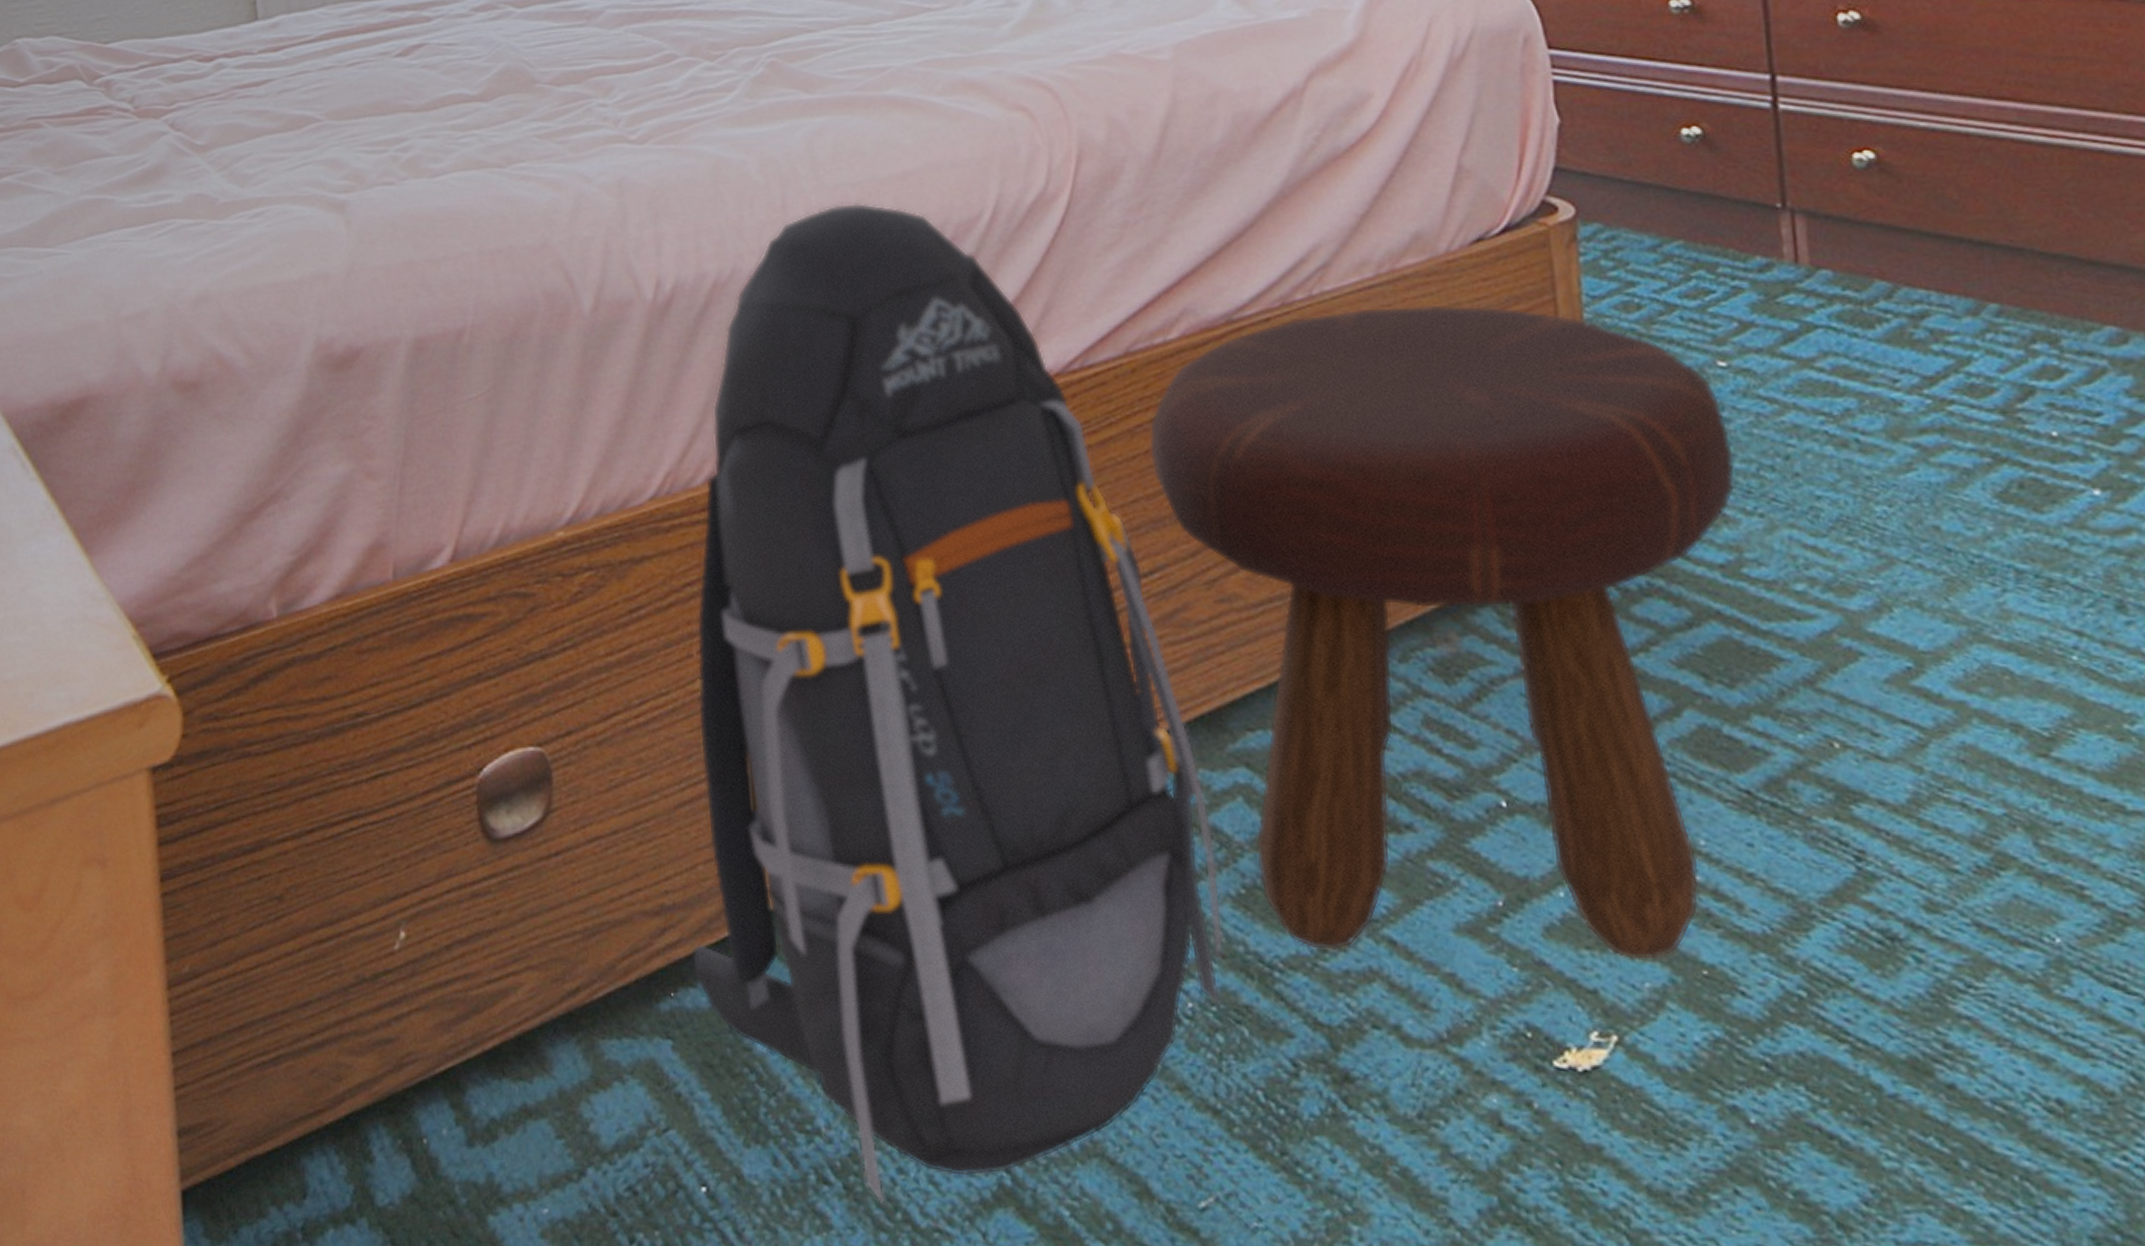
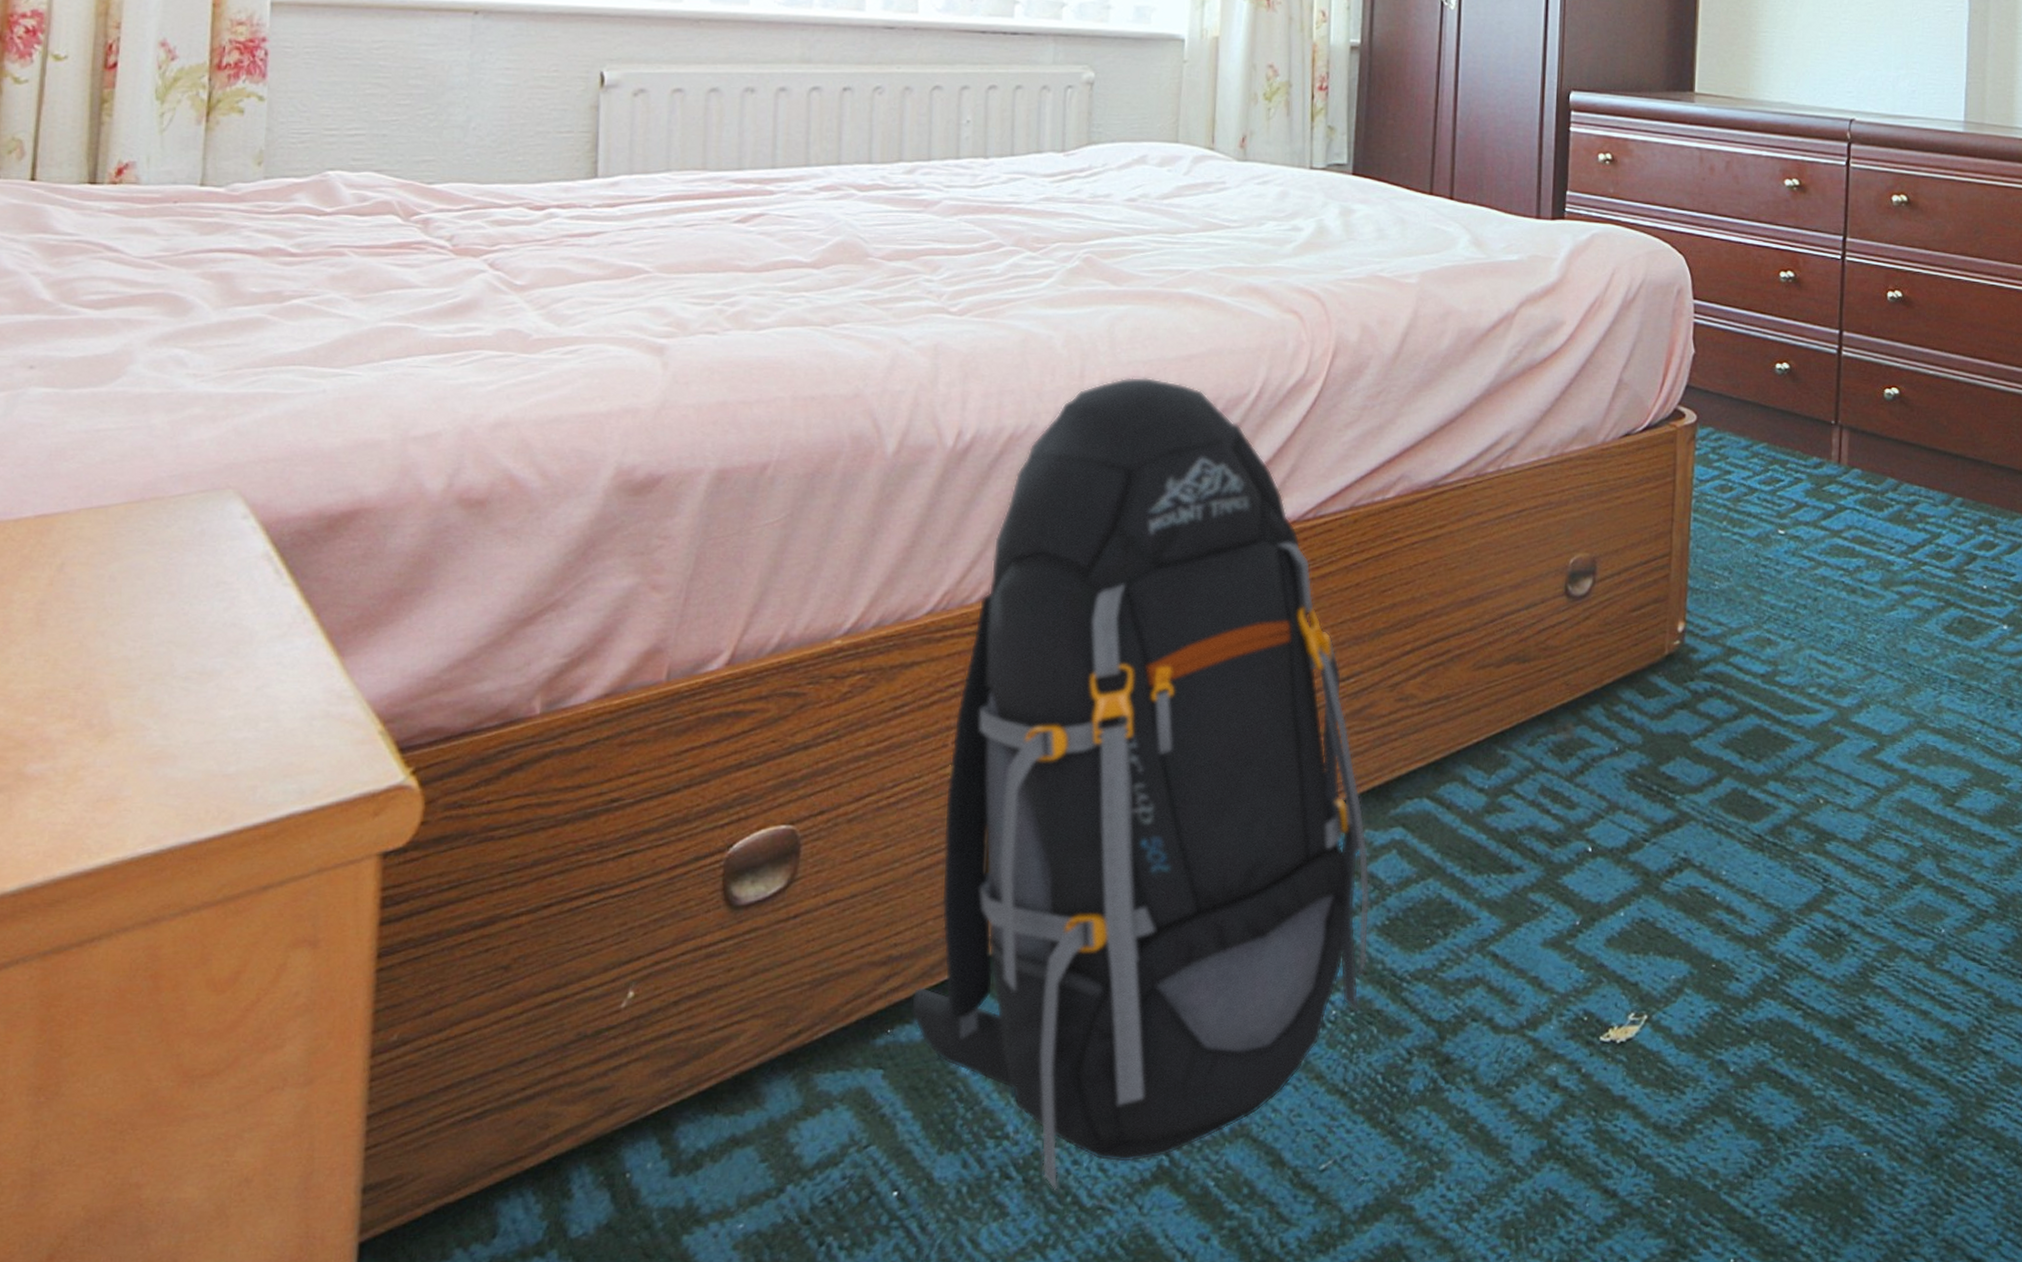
footstool: present [1148,304,1736,961] -> none [1359,480,1782,965]

